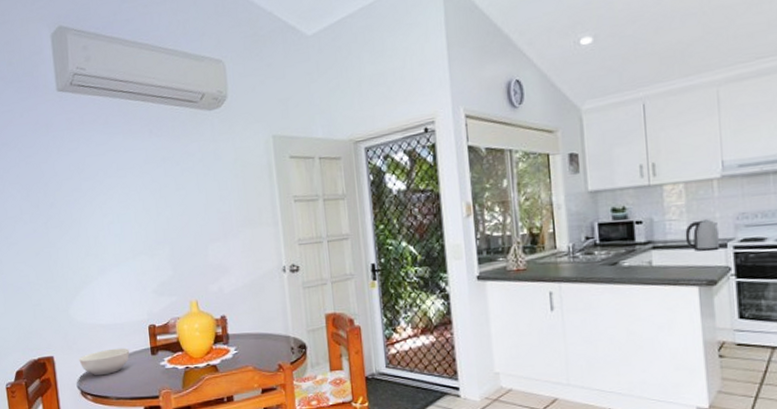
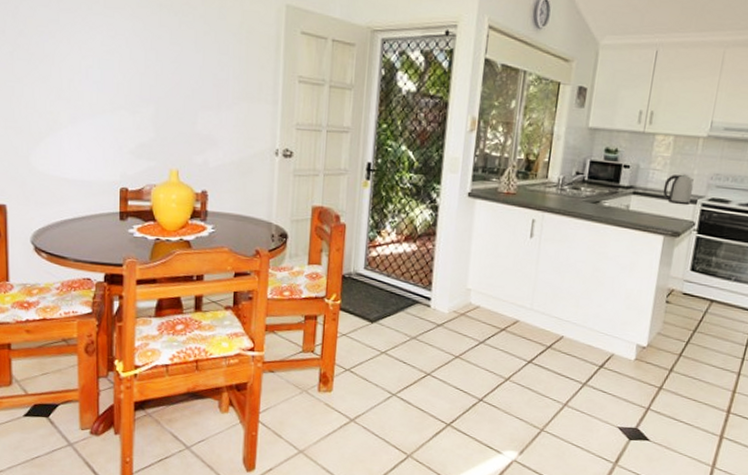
bowl: present [79,348,130,376] -> none [36,206,96,234]

